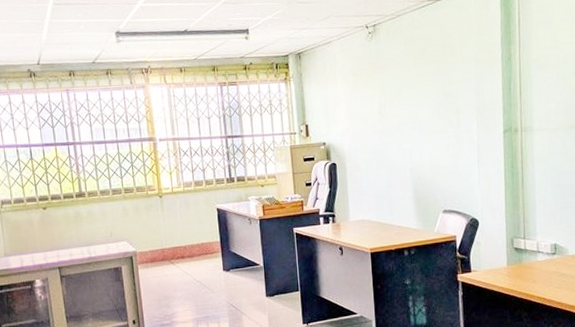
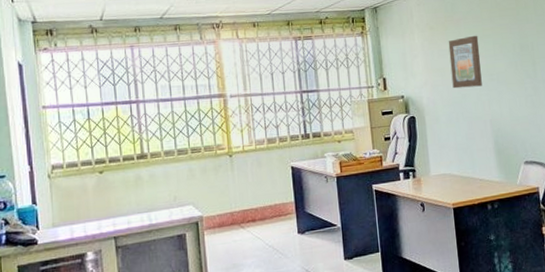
wall art: none [371,82,404,137] -> present [448,35,482,89]

